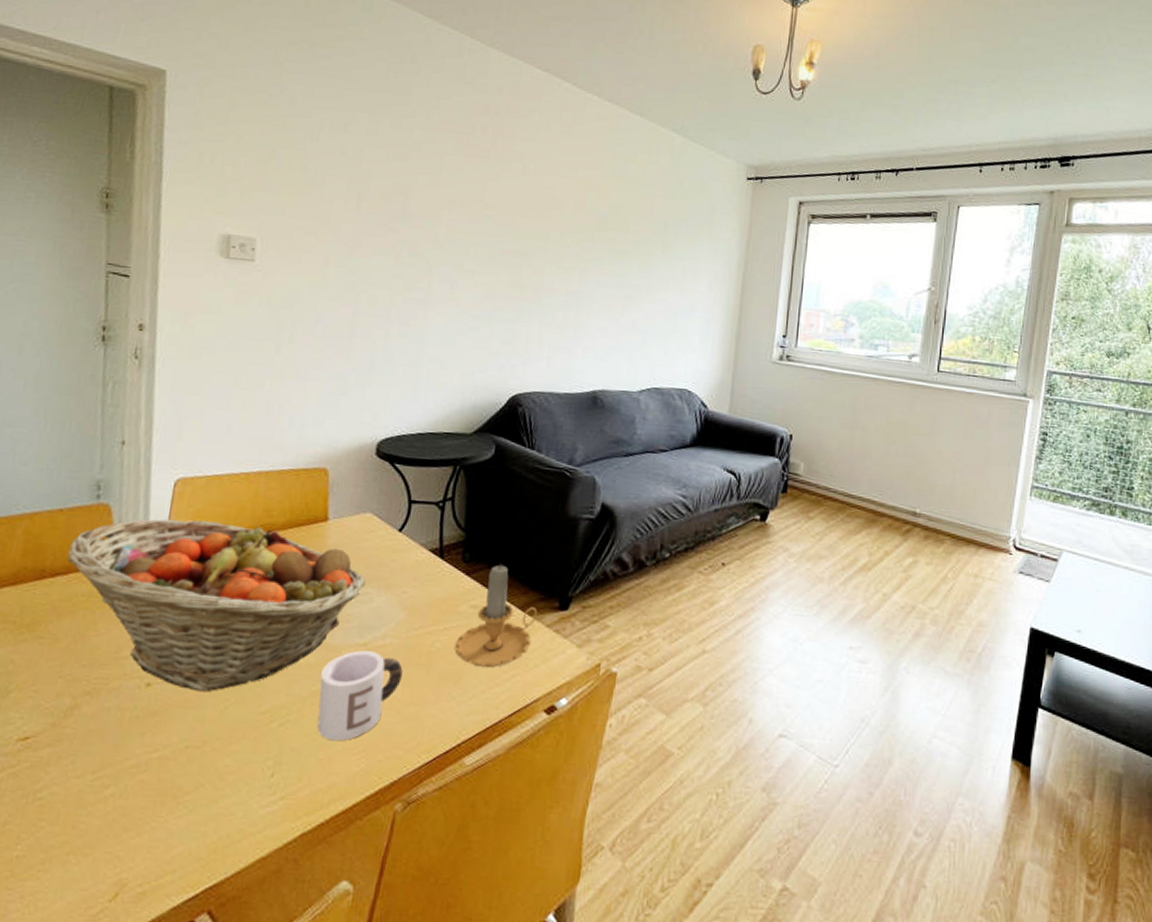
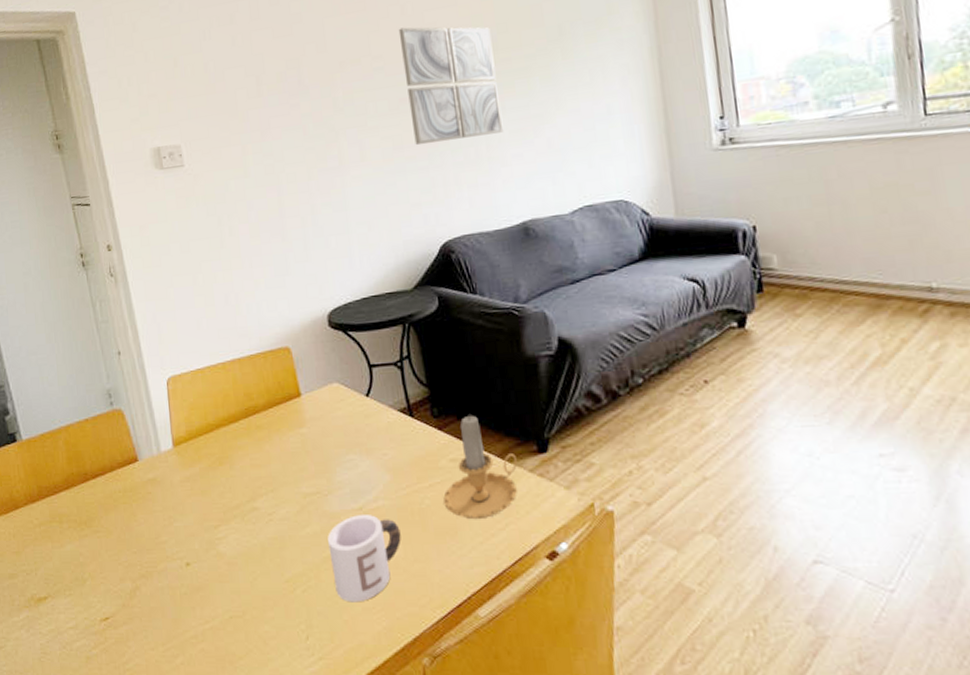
fruit basket: present [67,518,365,692] -> none [100,410,347,567]
wall art: none [507,184,603,305] -> present [398,27,504,145]

